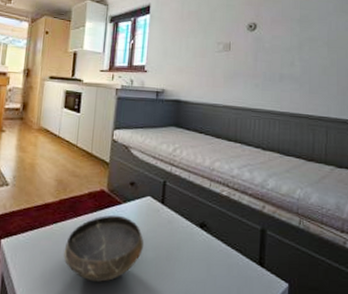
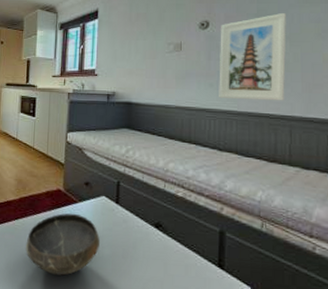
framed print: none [264,20,325,103] -> present [219,13,286,101]

